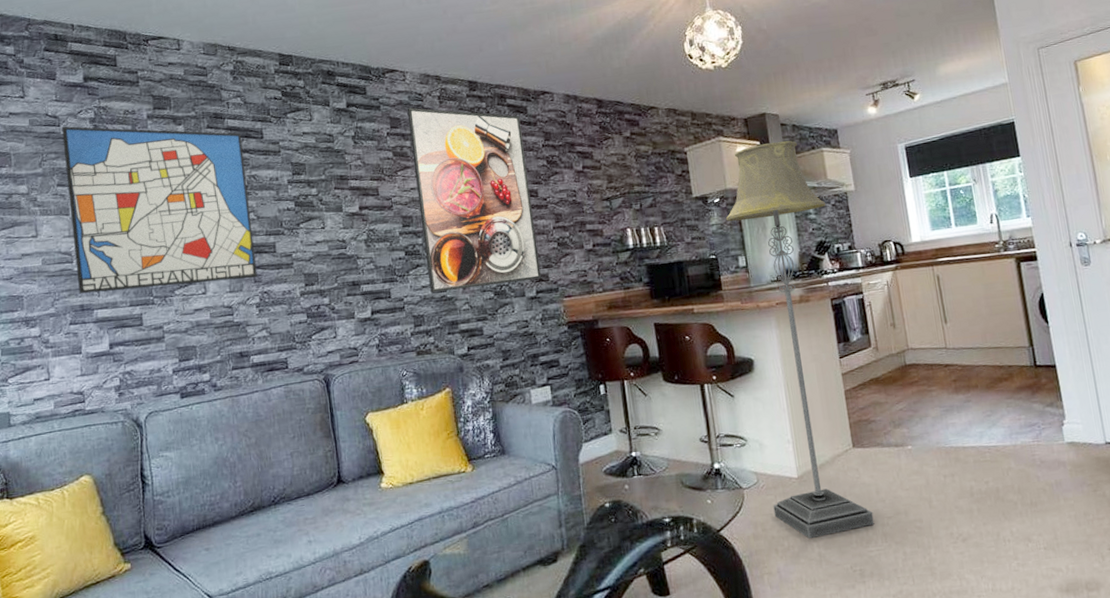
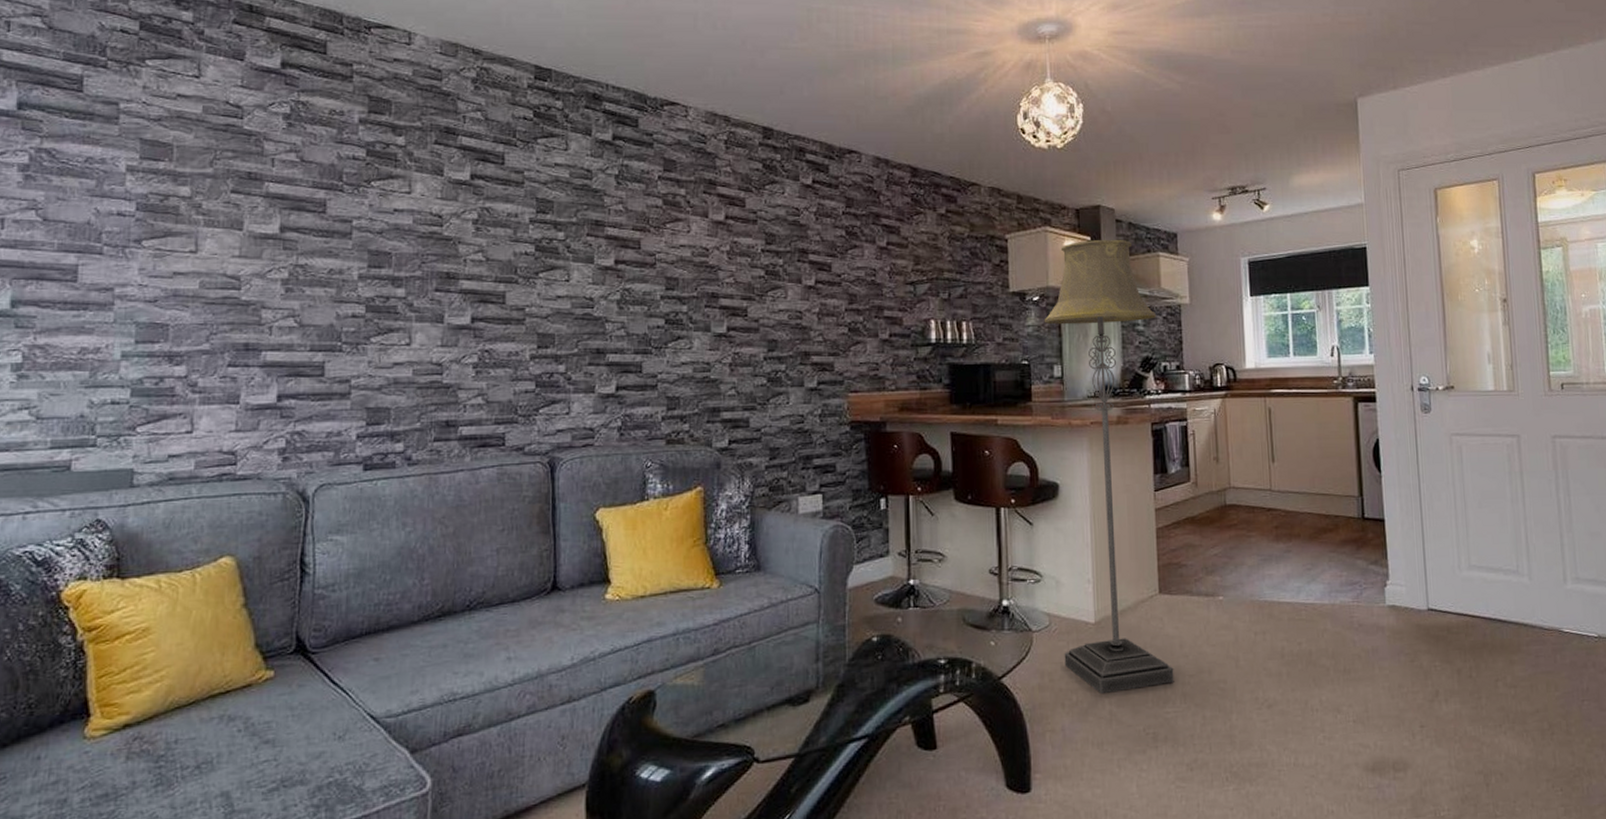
wall art: present [62,126,257,294] -> none [244,119,479,332]
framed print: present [407,107,541,293] -> none [685,150,825,371]

